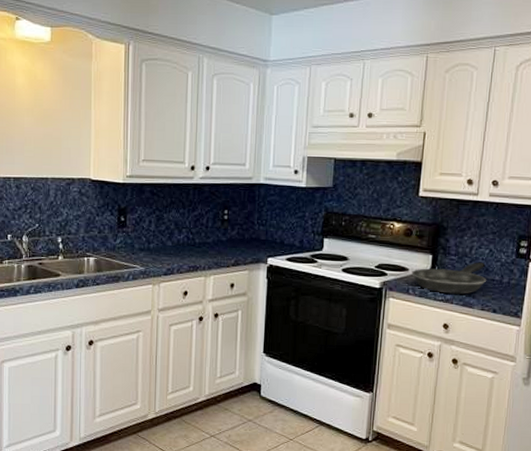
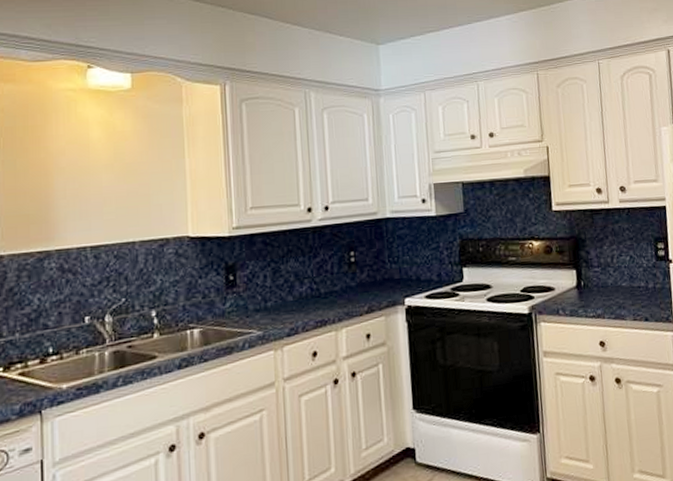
frying pan: present [412,262,487,294] -> none [558,270,634,309]

